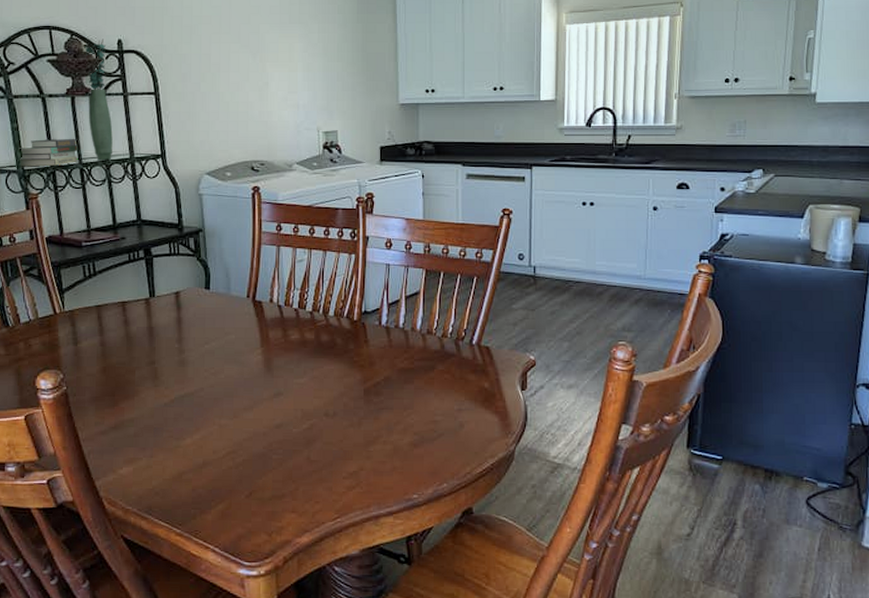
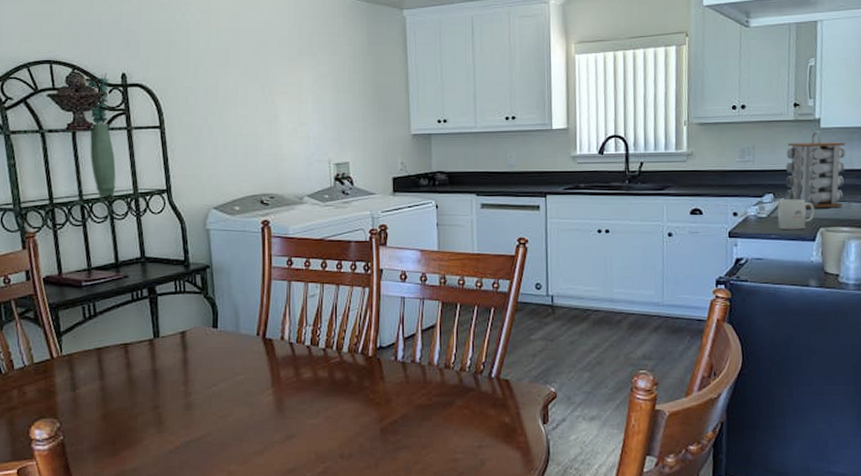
books: present [18,138,79,167] -> none [15,174,79,205]
mug: none [766,175,806,207] -> present [777,199,815,230]
spice rack: none [774,105,841,185] -> present [784,131,846,209]

